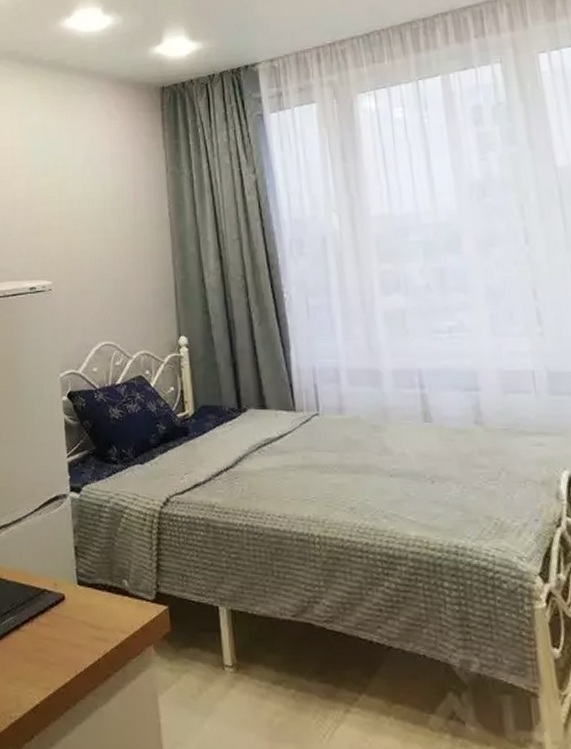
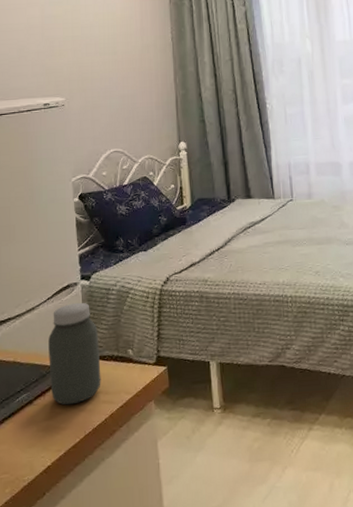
jar: none [36,517,94,637] -> present [48,302,101,405]

